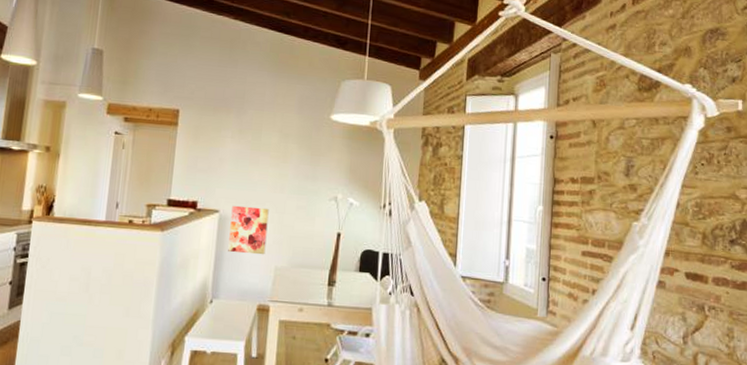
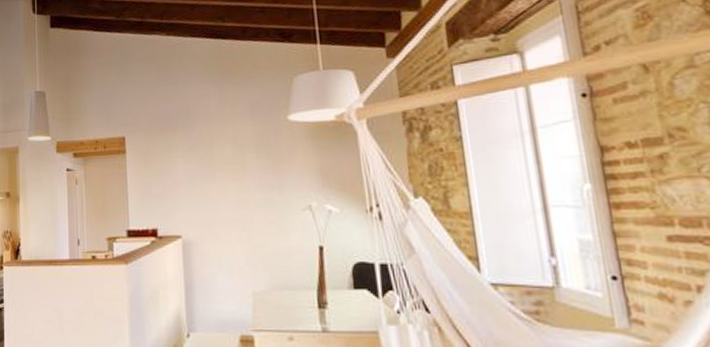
wall art: present [228,205,269,255] -> none [195,227,239,280]

